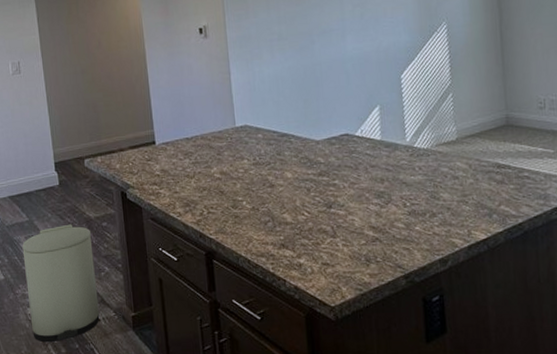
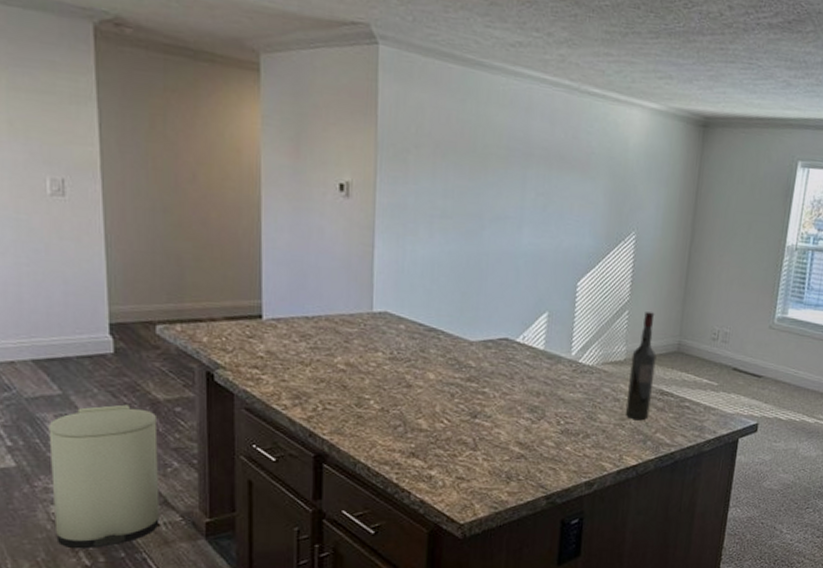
wine bottle: none [462,91,490,194] -> present [625,312,657,420]

